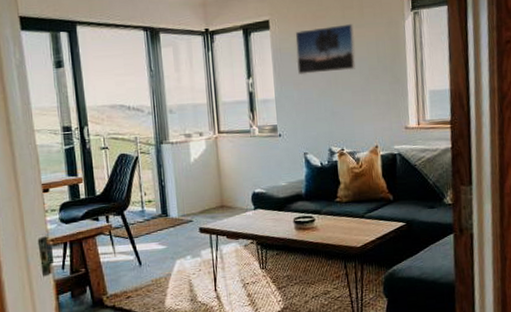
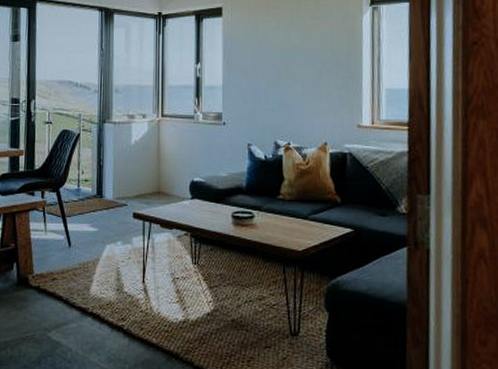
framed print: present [295,24,356,75] -> none [247,16,309,64]

